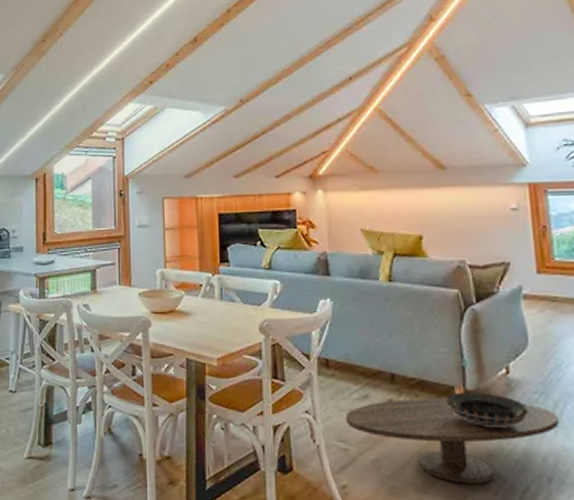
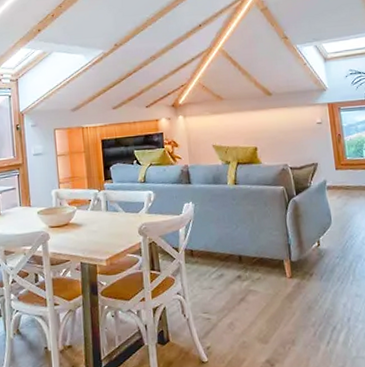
coffee table: present [345,397,559,485] -> none [207,266,353,332]
decorative bowl: present [445,392,529,428] -> none [277,262,334,287]

